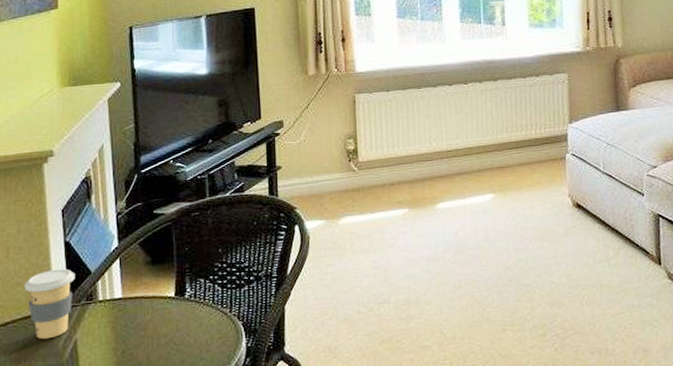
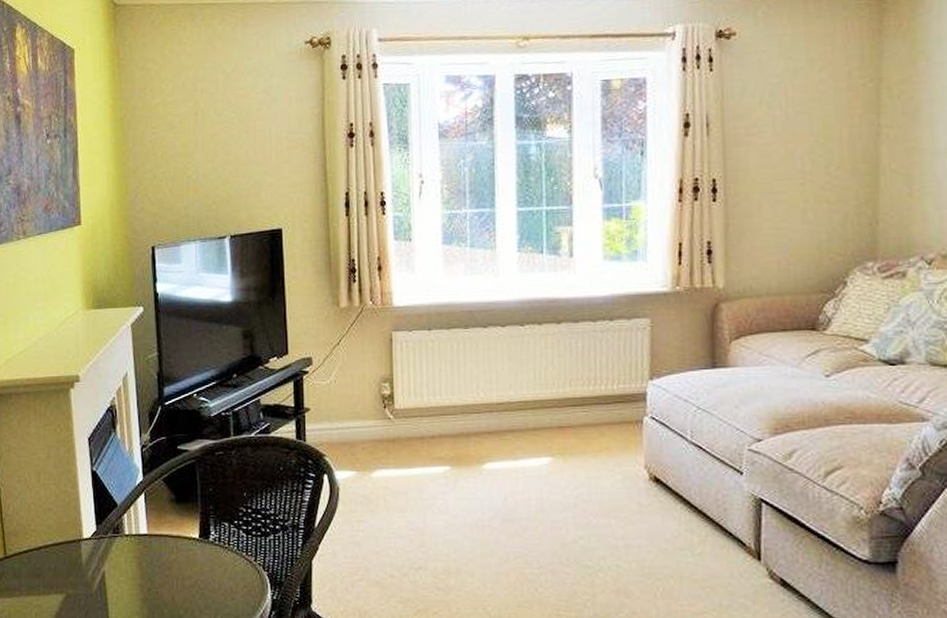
coffee cup: present [24,268,75,340] -> none [54,498,102,568]

